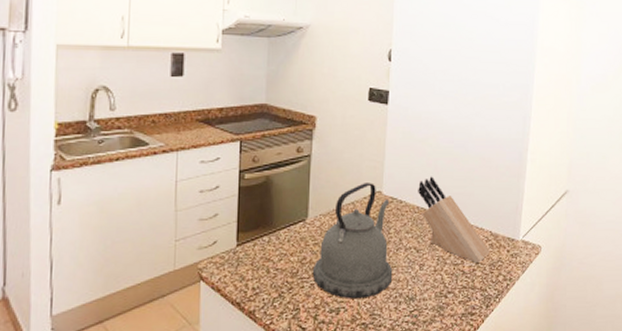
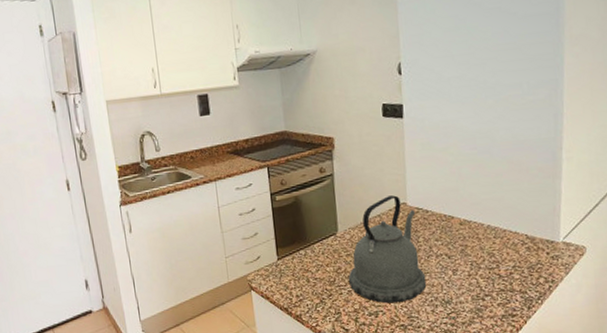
knife block: present [418,176,491,263] -> none [443,184,528,266]

